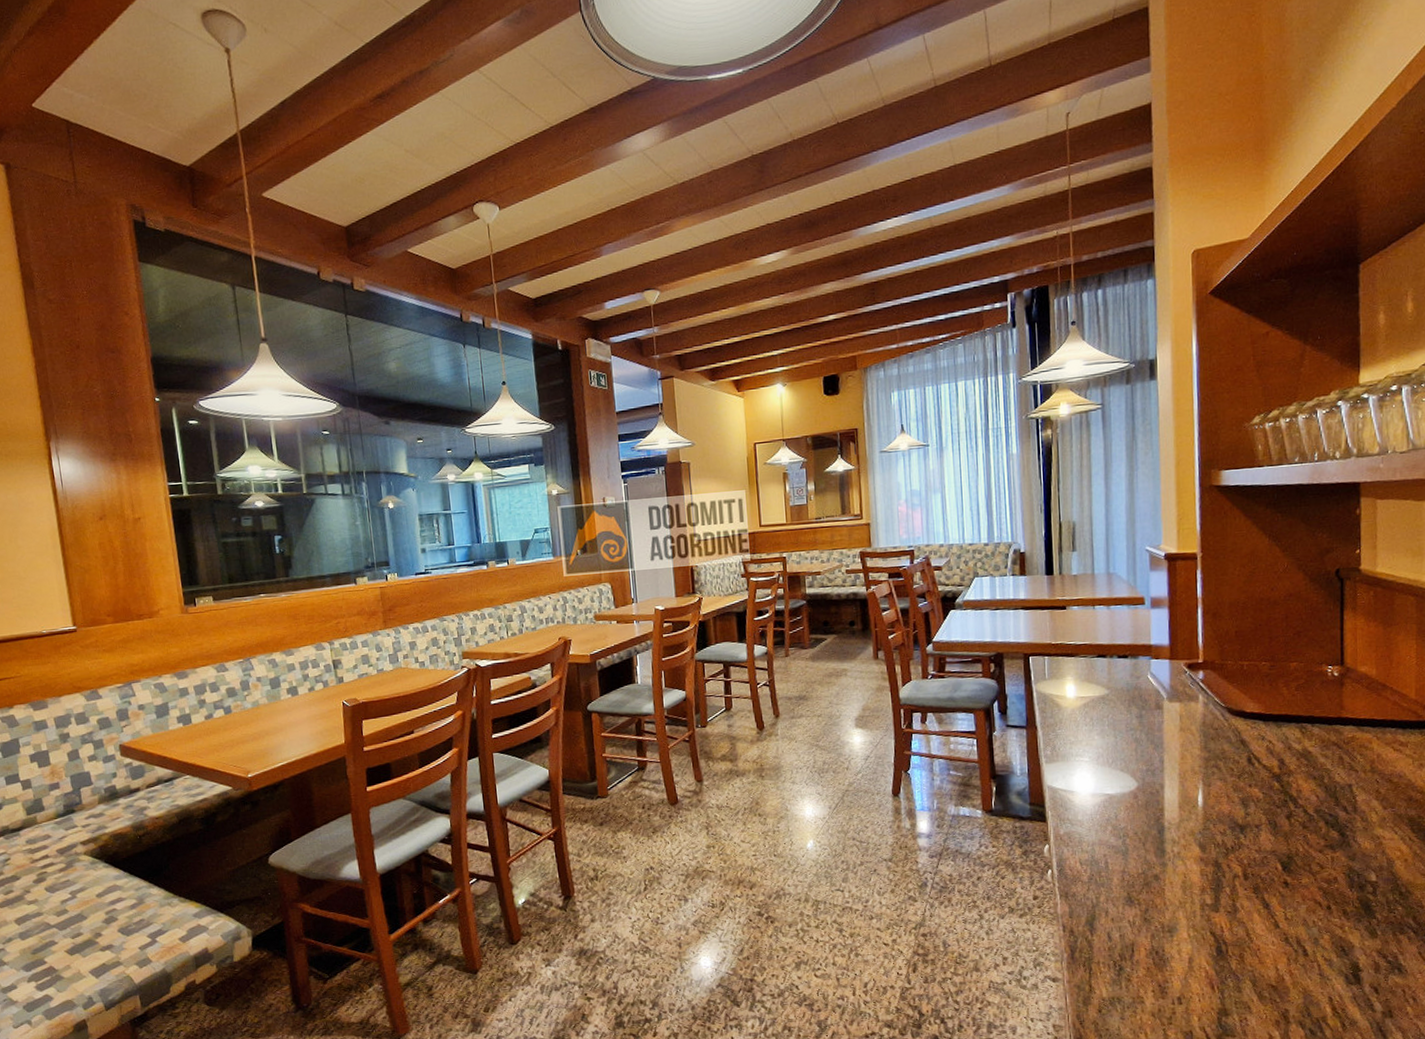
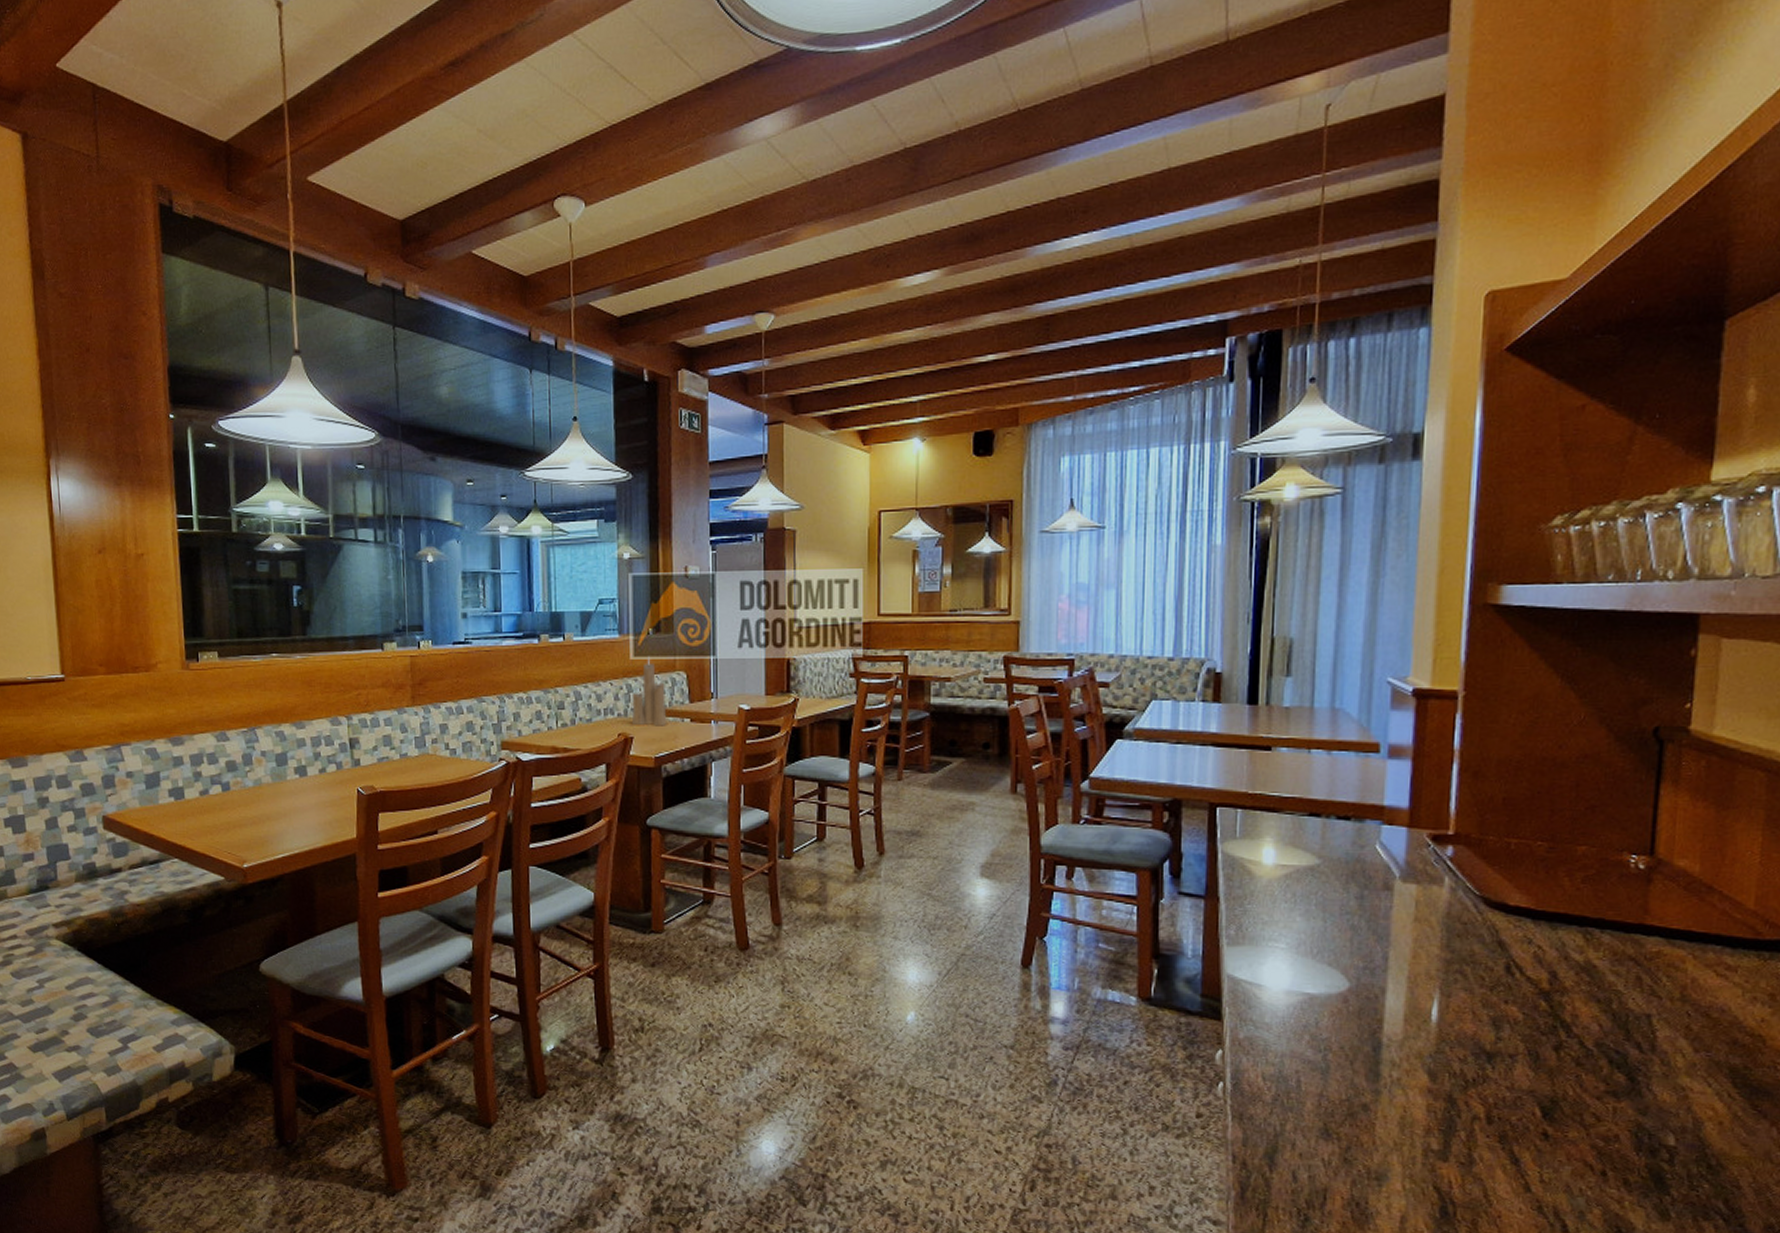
candle: none [568,573,598,630] -> present [631,656,667,726]

